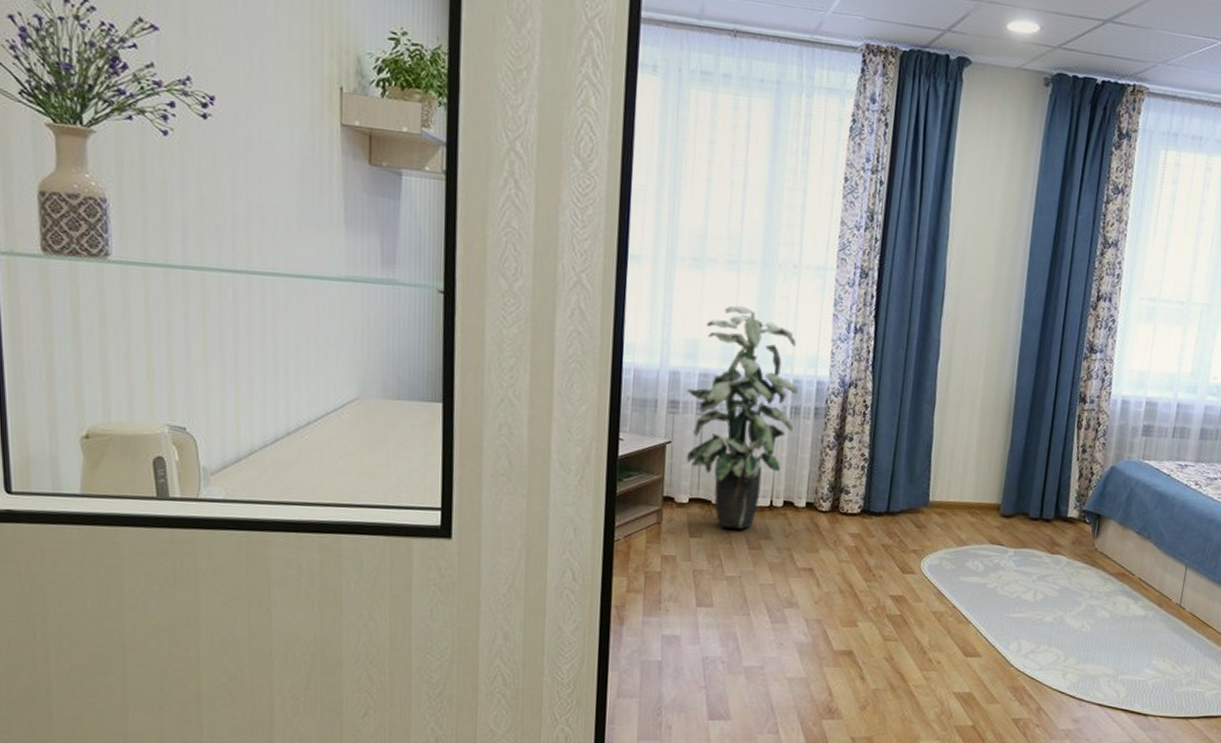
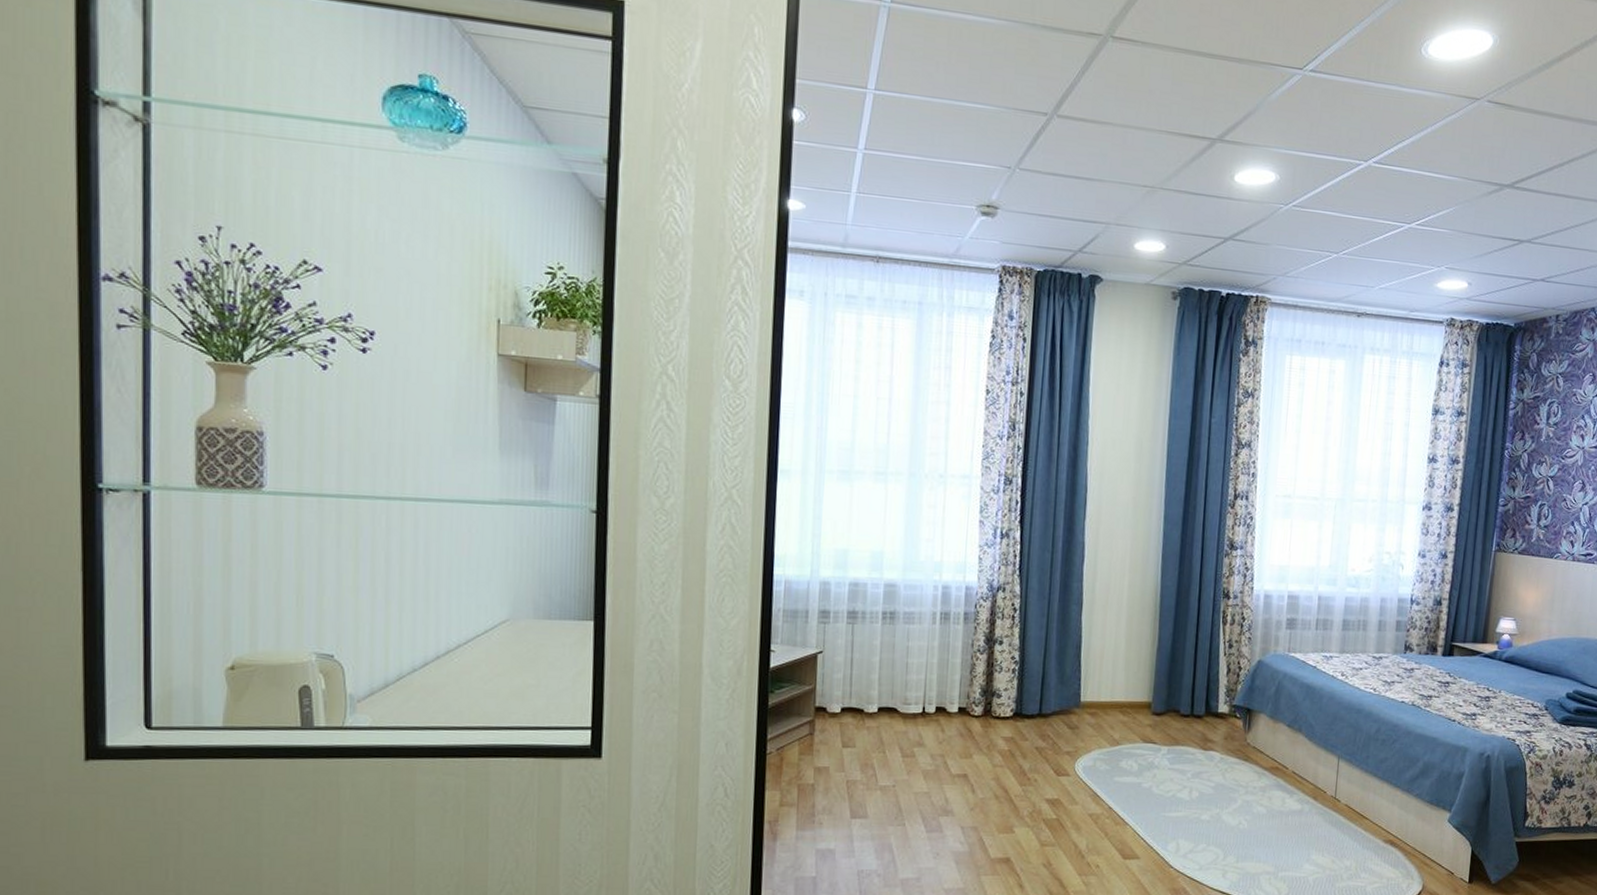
indoor plant: present [686,305,799,529] -> none [837,515,948,737]

